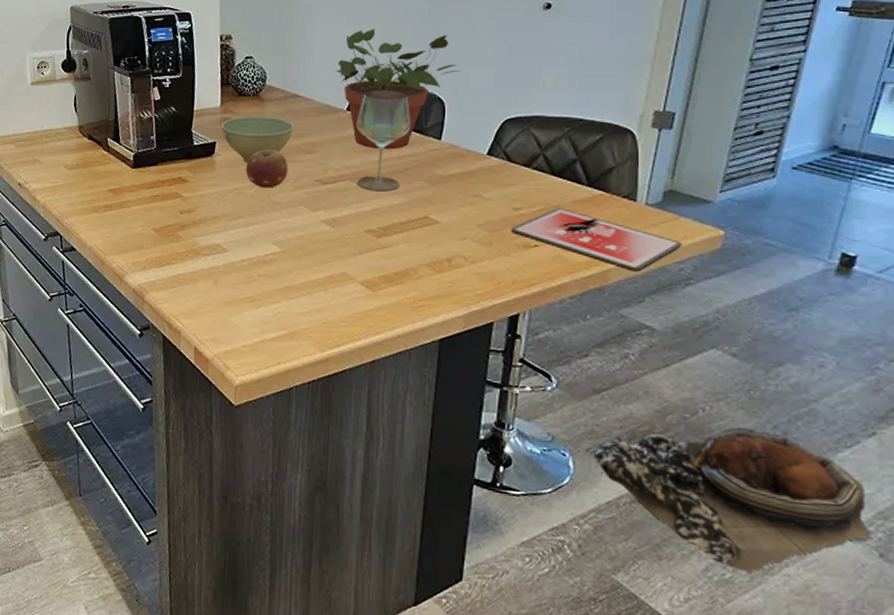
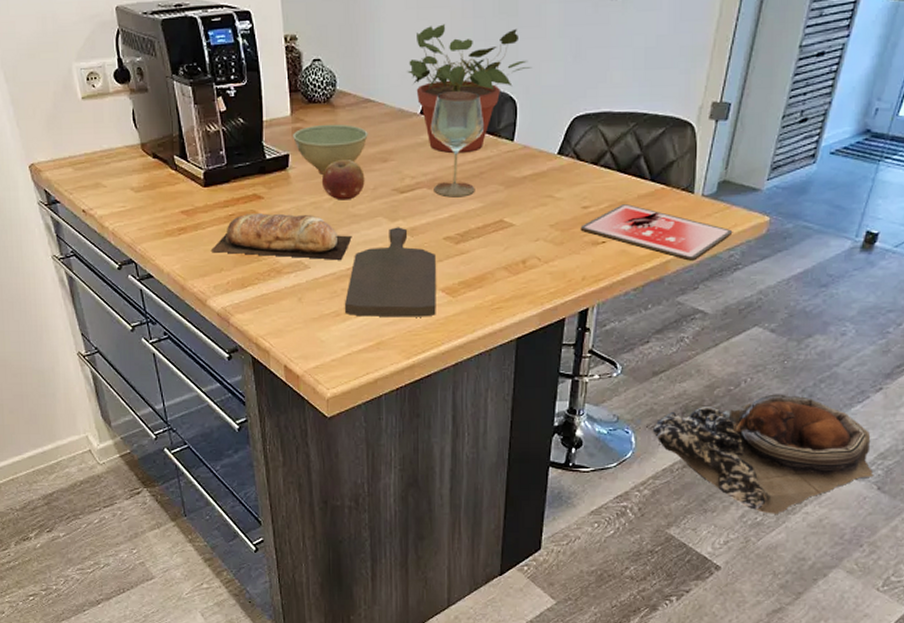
bread loaf: none [132,195,272,246] -> present [210,212,352,260]
cutting board: none [260,217,356,310] -> present [345,227,436,318]

